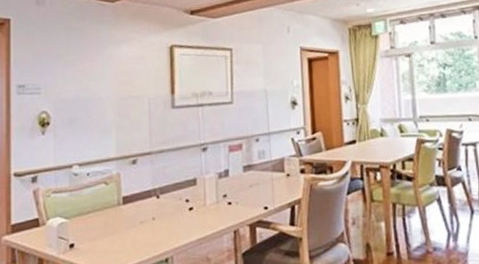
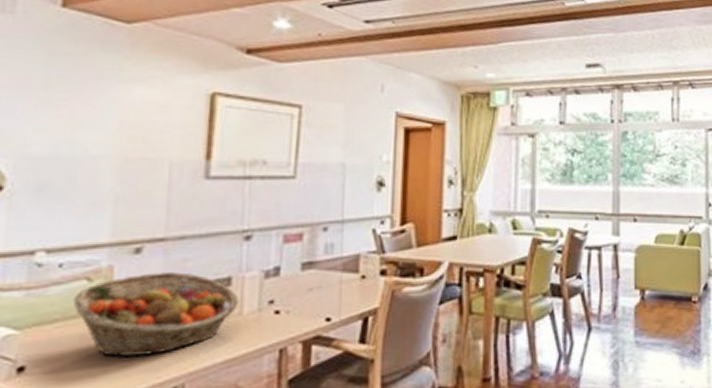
fruit basket: none [98,176,203,237] -> present [72,271,239,358]

